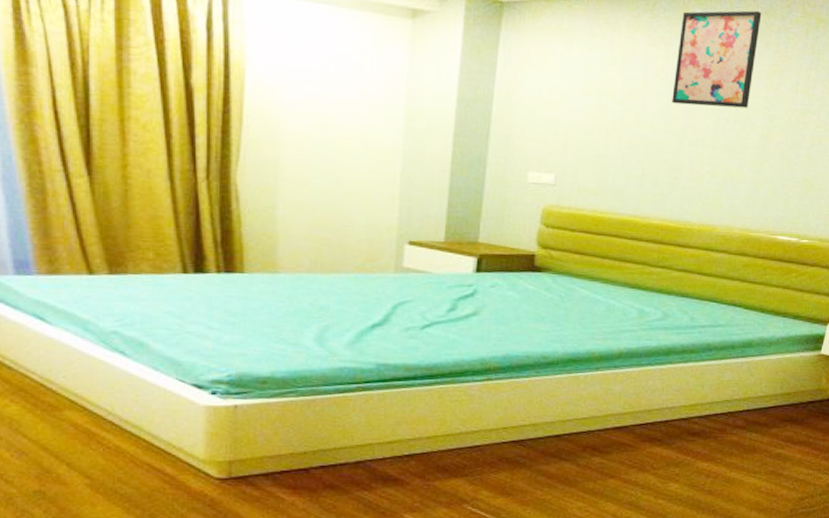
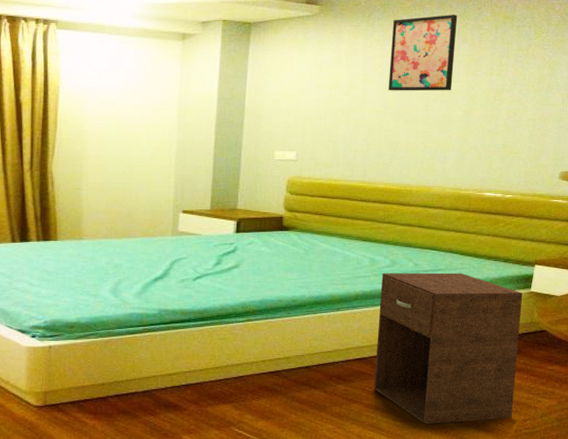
nightstand: none [634,327,812,503] -> present [374,272,523,425]

